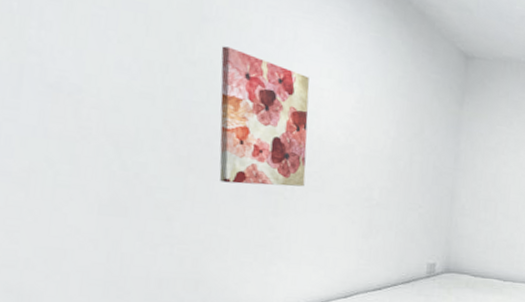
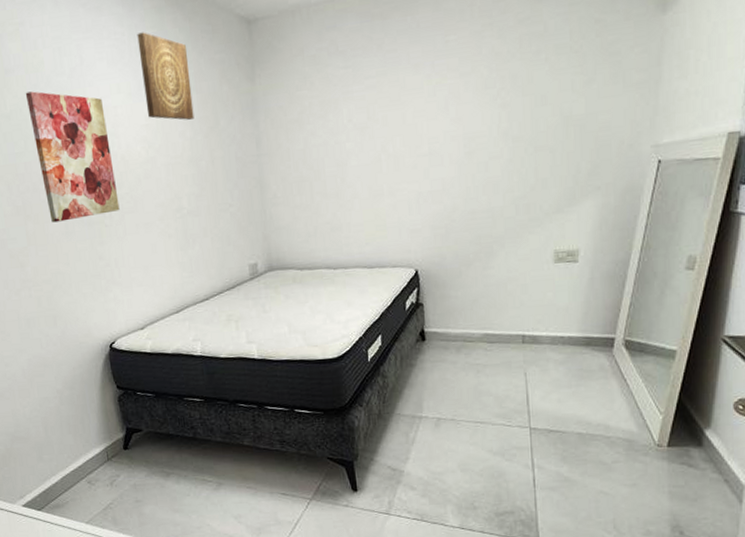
wall art: none [355,31,406,122] -> present [137,32,194,120]

